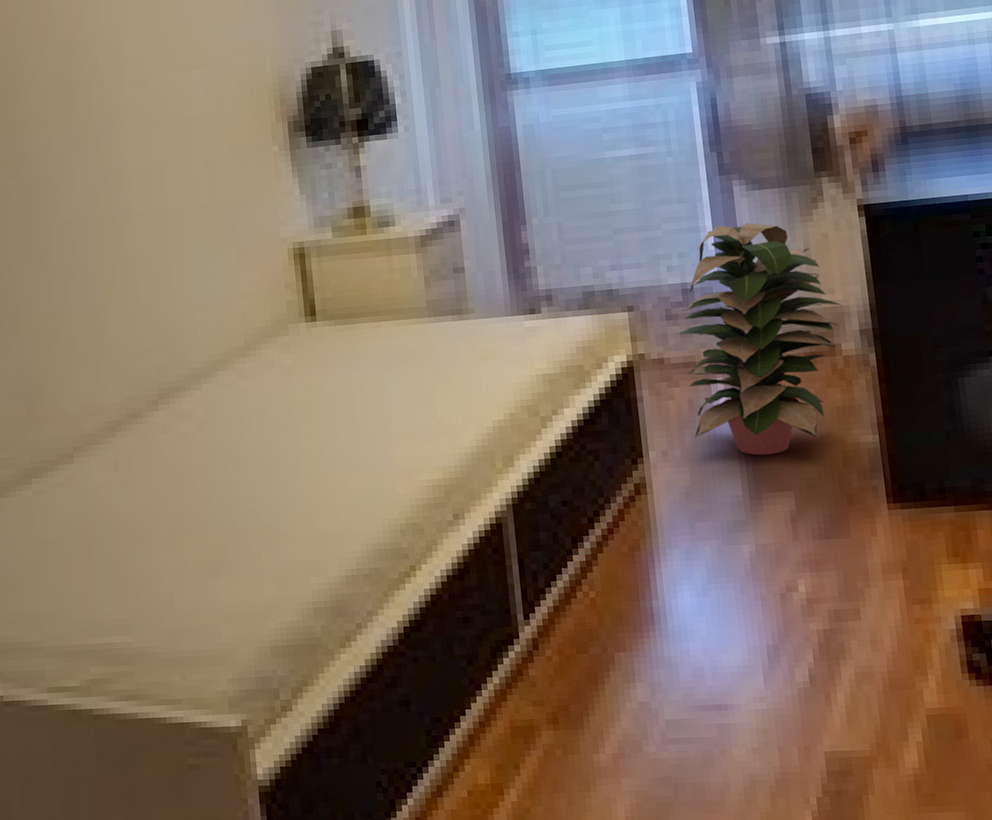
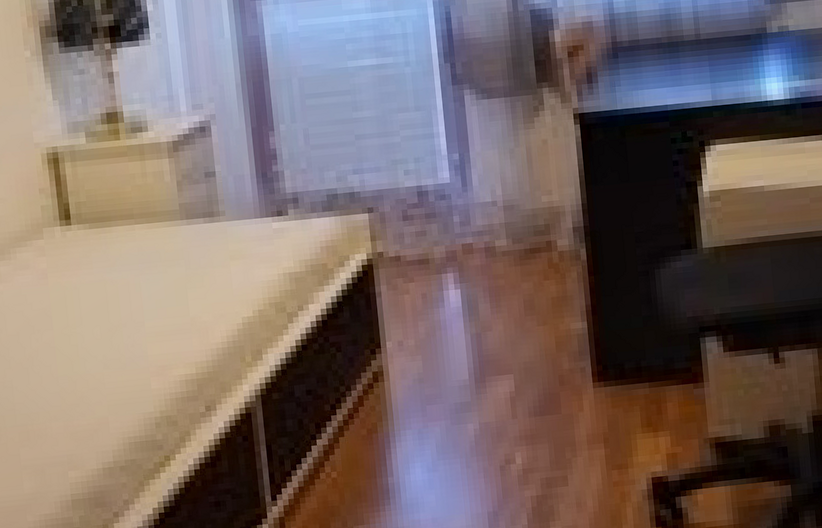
decorative plant: present [679,223,843,456] -> none [414,129,559,343]

